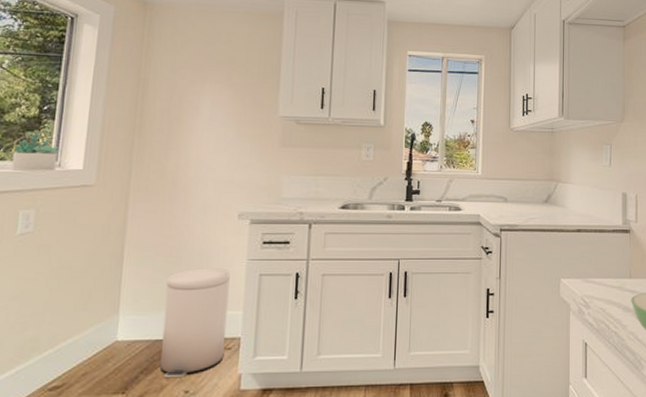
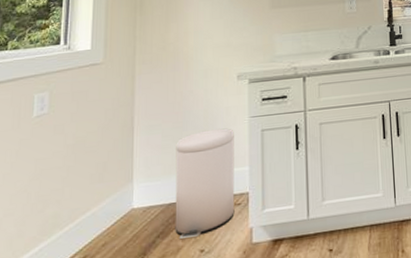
succulent plant: present [11,129,60,171] -> none [24,17,69,58]

